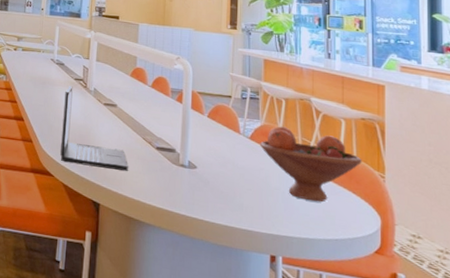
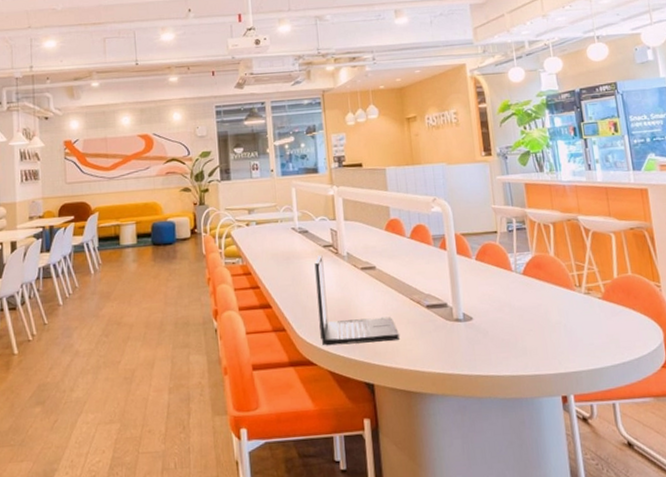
fruit bowl: present [260,126,362,202] -> none [534,253,637,329]

